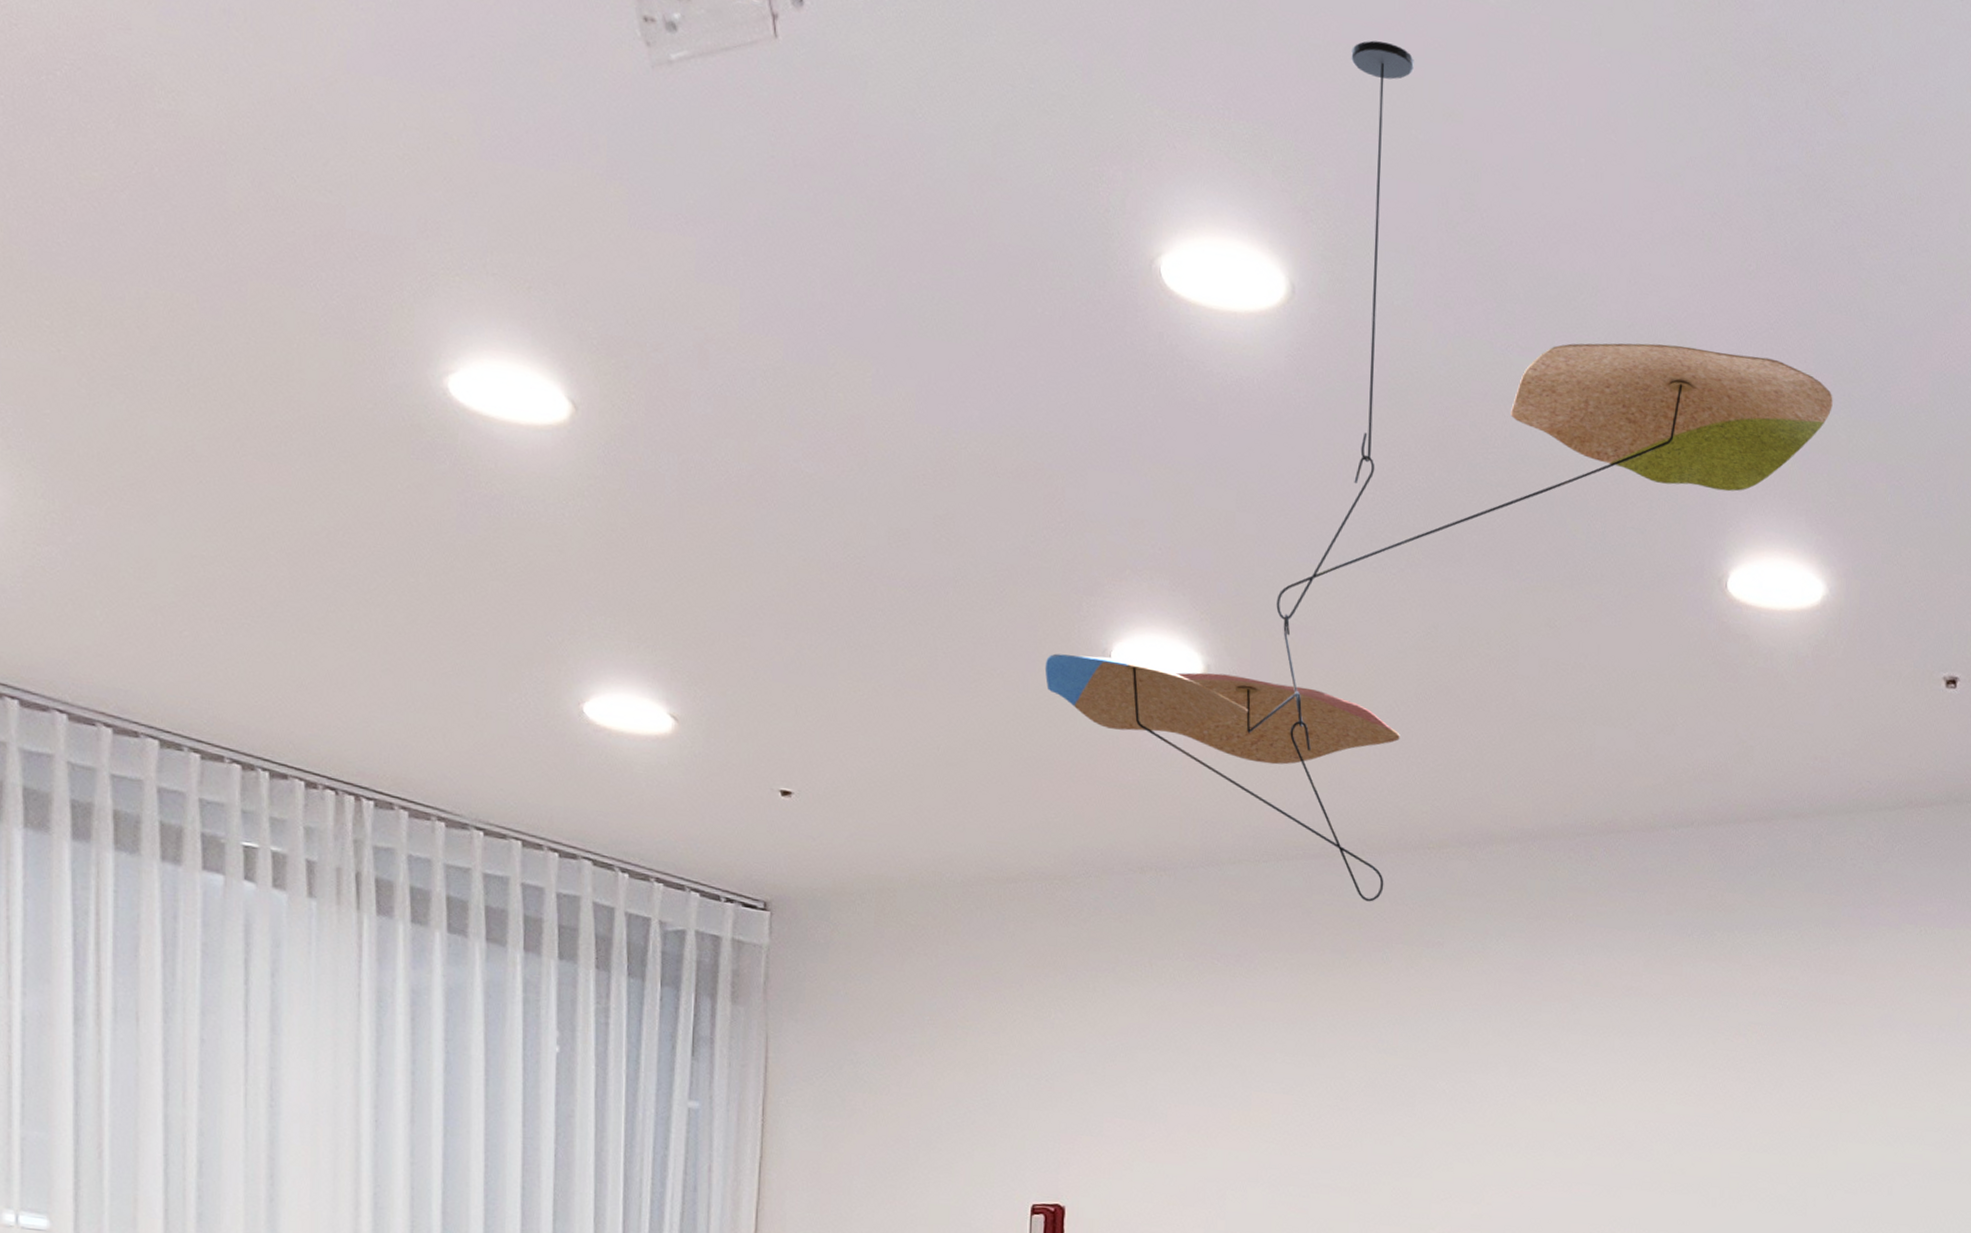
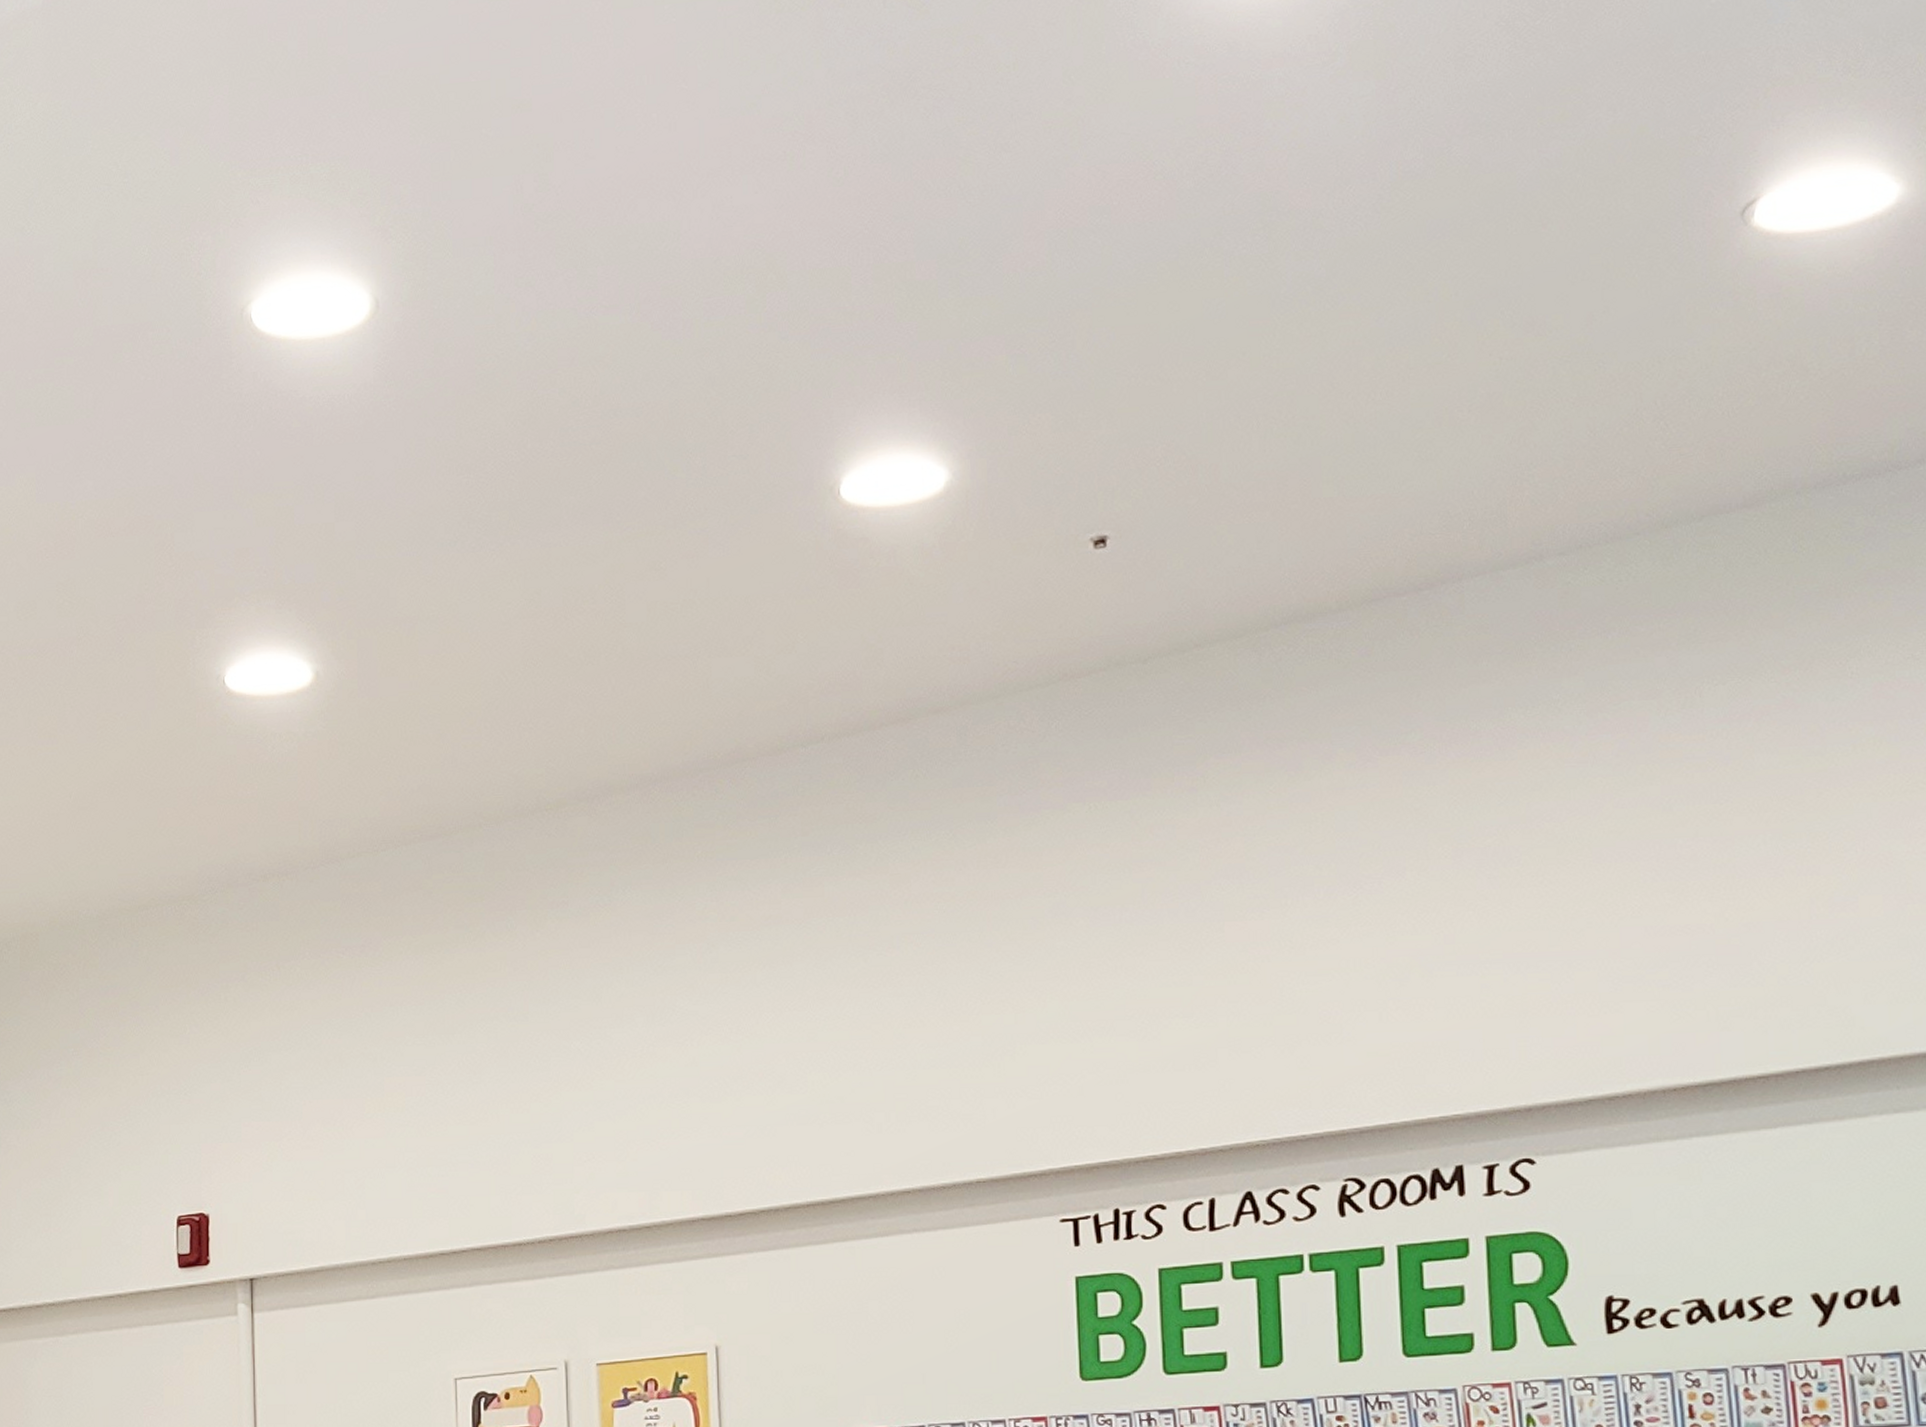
ceiling mobile: present [1044,40,1833,902] -> none [163,56,939,873]

